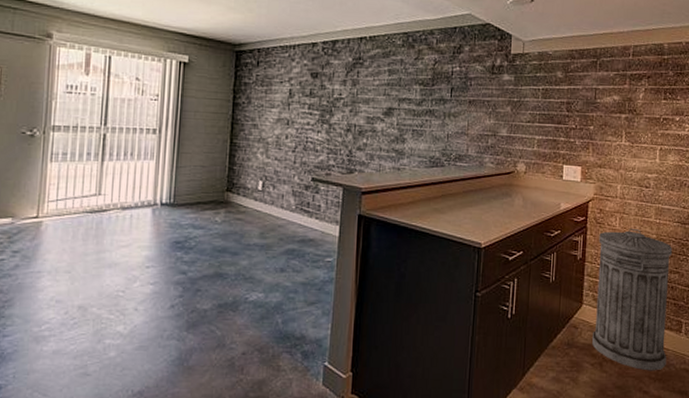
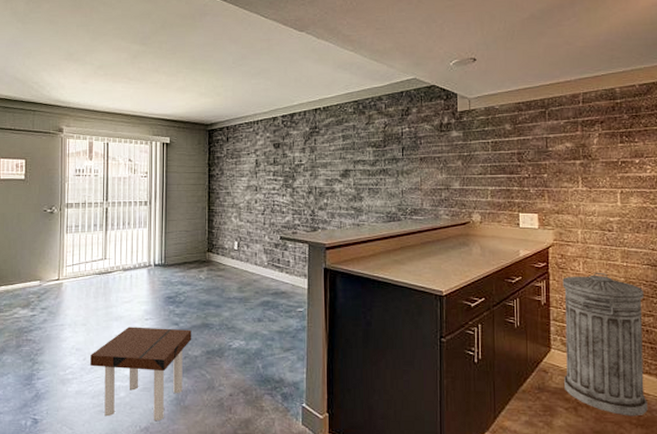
side table: none [74,275,202,383] -> present [90,326,192,421]

